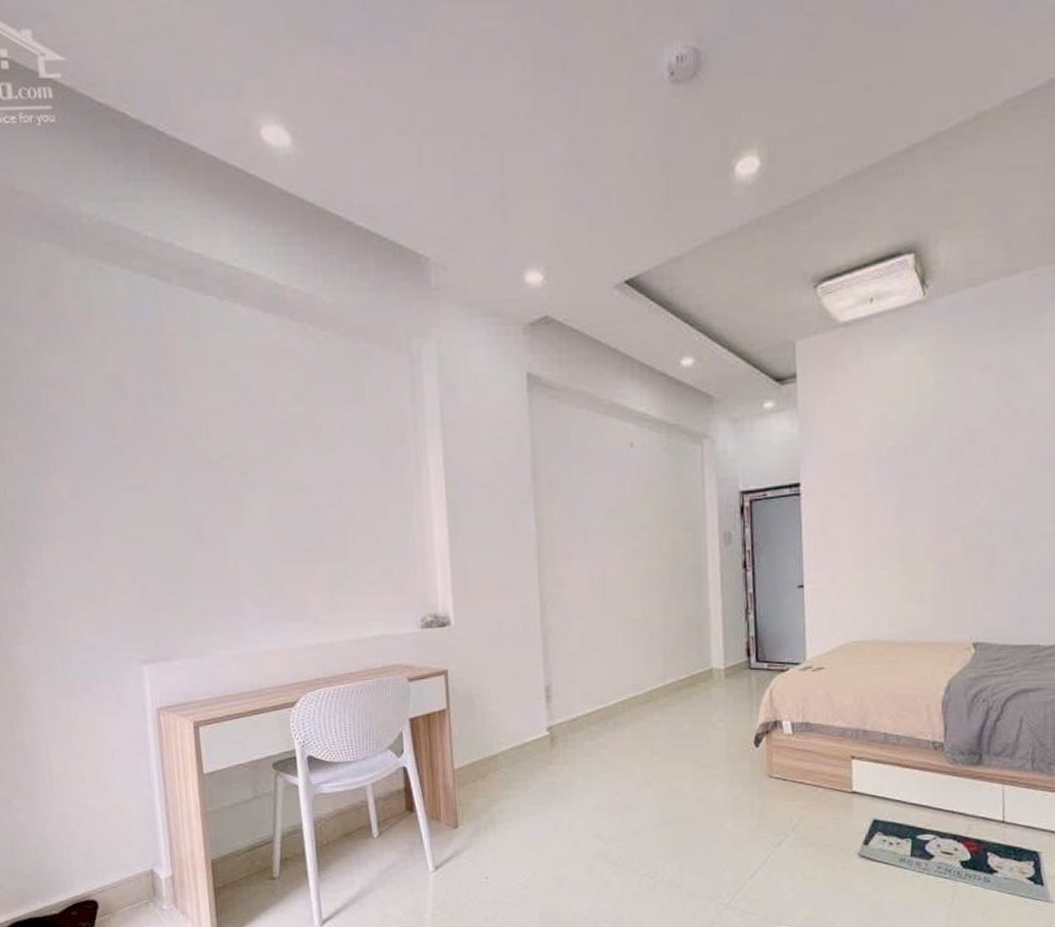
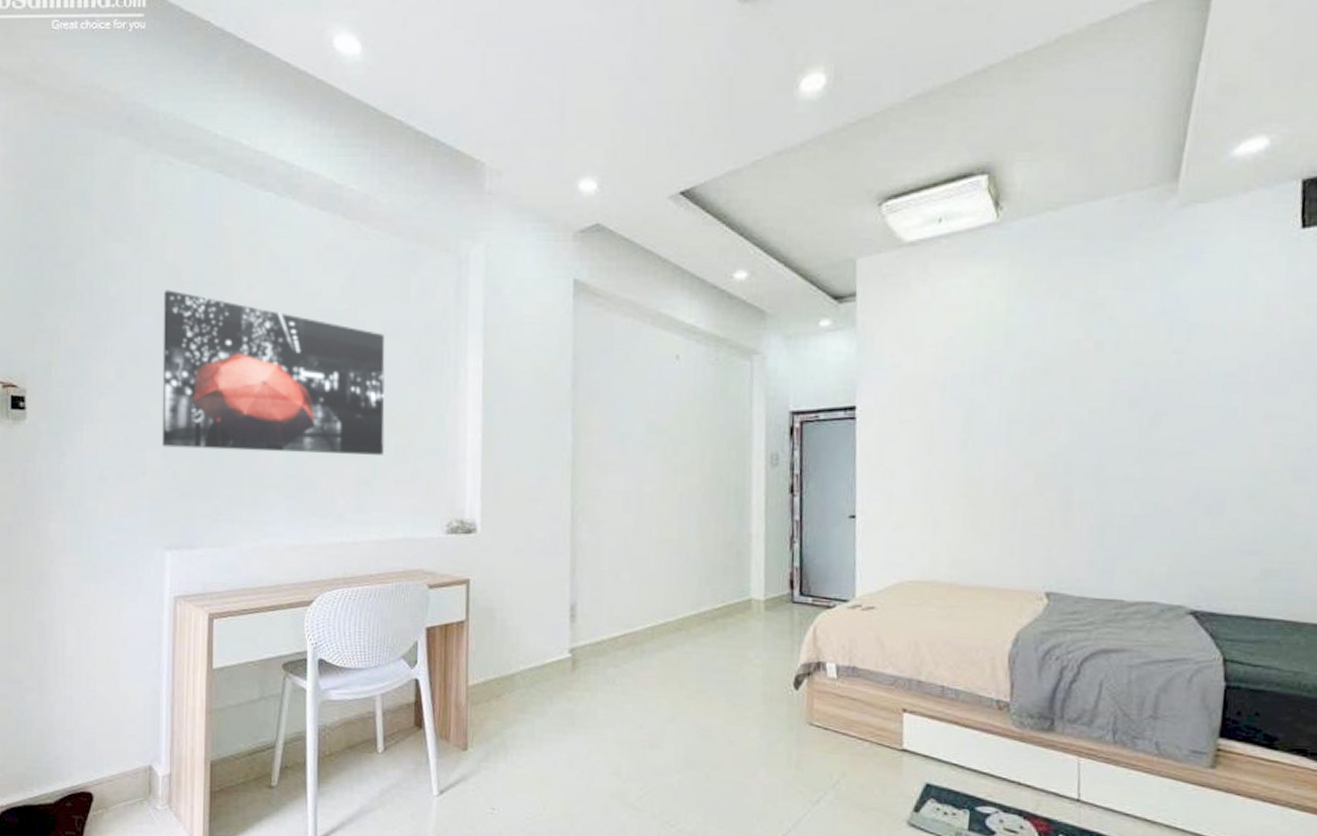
wall art: none [109,402,354,563] -> present [161,289,386,455]

